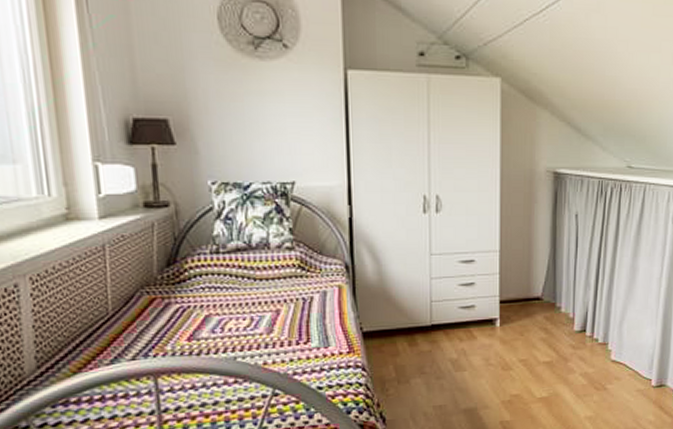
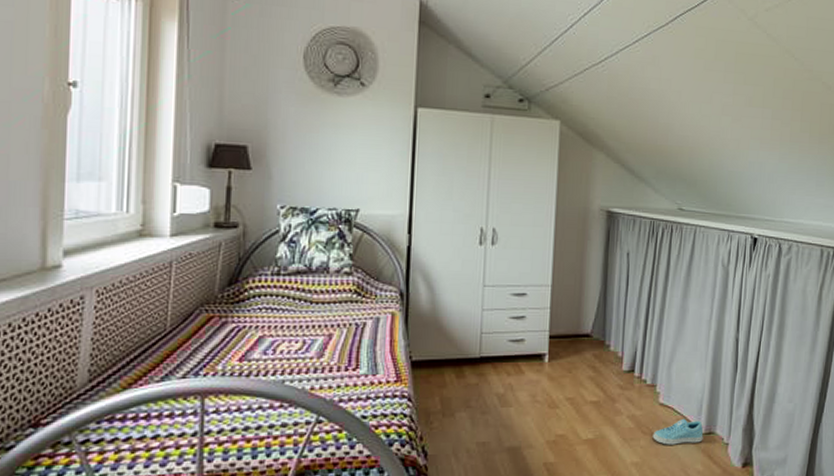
sneaker: none [605,373,655,399] -> present [652,418,704,445]

